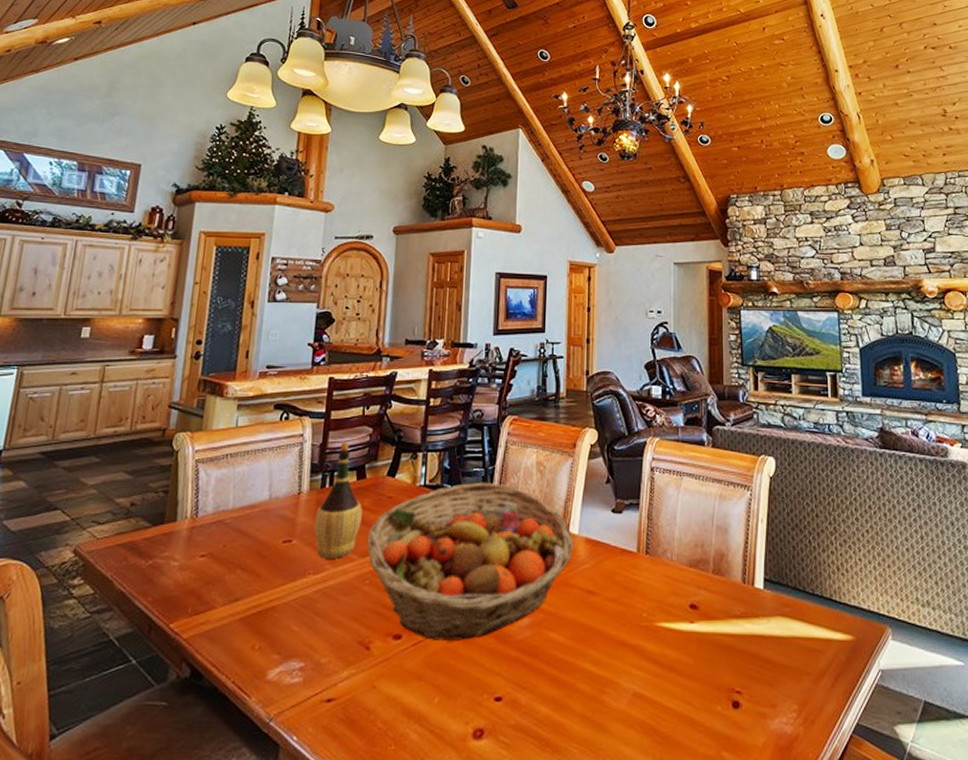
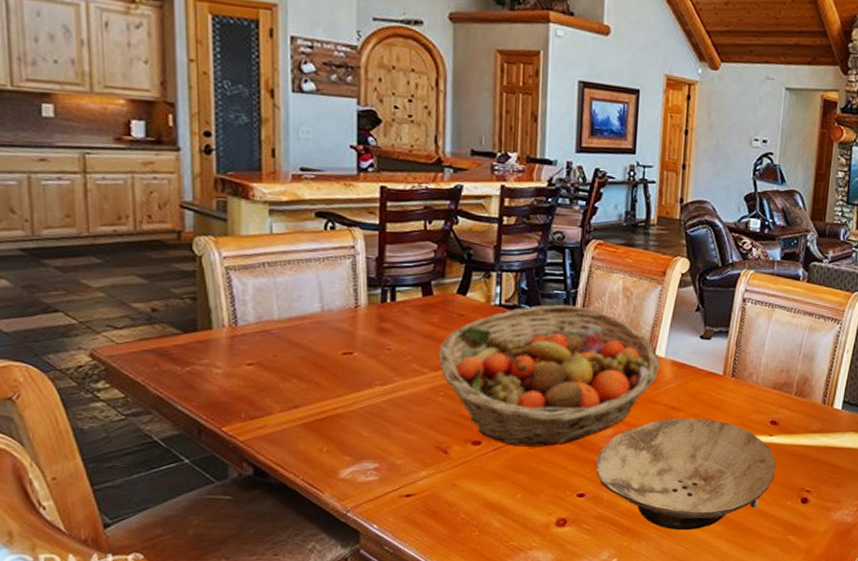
wine bottle: present [314,442,363,559] -> none [377,256,431,372]
bowl: none [513,604,700,745] -> present [595,418,776,531]

